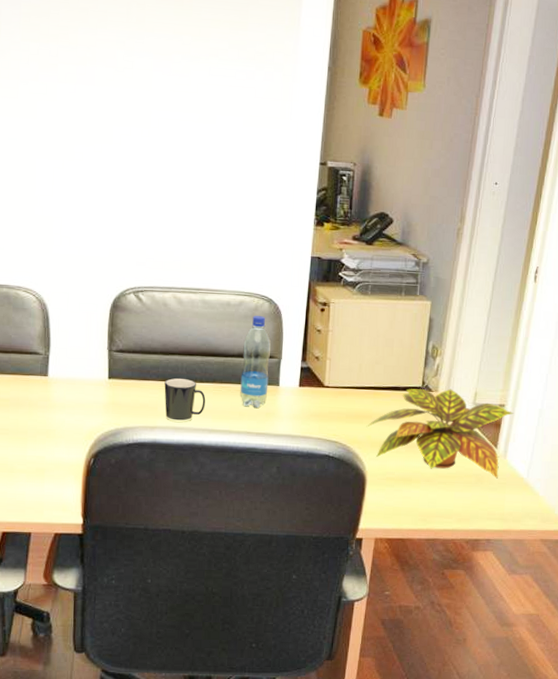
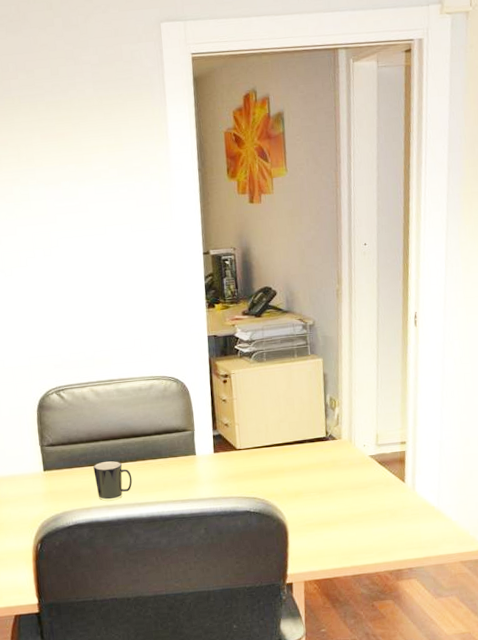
bottle: present [240,316,271,409] -> none [158,395,187,479]
plant: present [366,388,513,479] -> none [280,434,415,511]

